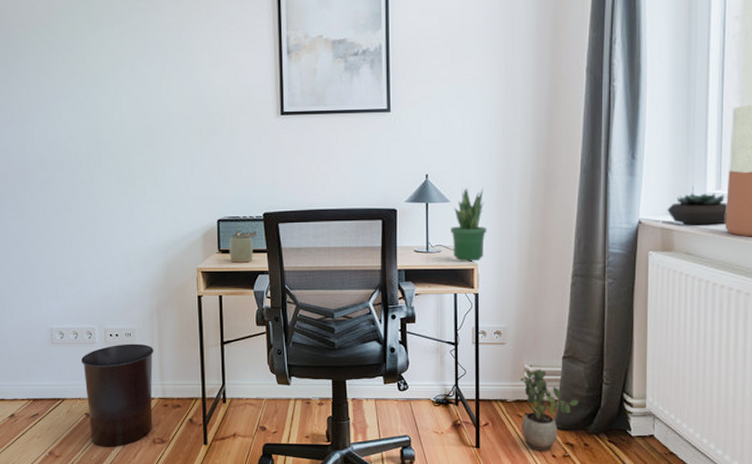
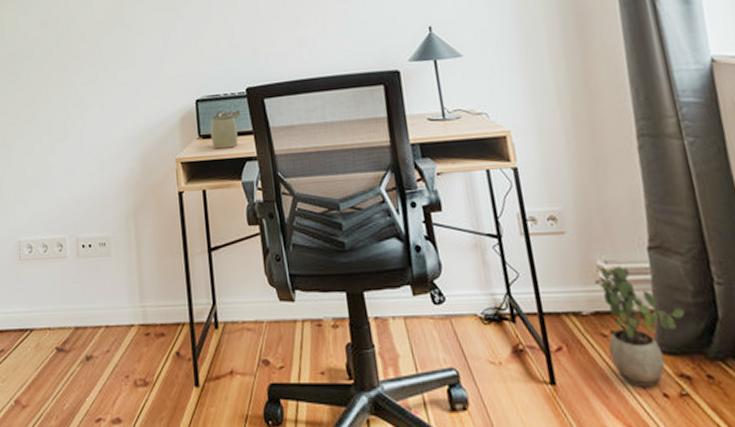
waste bin: present [80,343,154,447] -> none [50,255,134,392]
planter: present [450,187,487,262] -> none [468,36,516,128]

